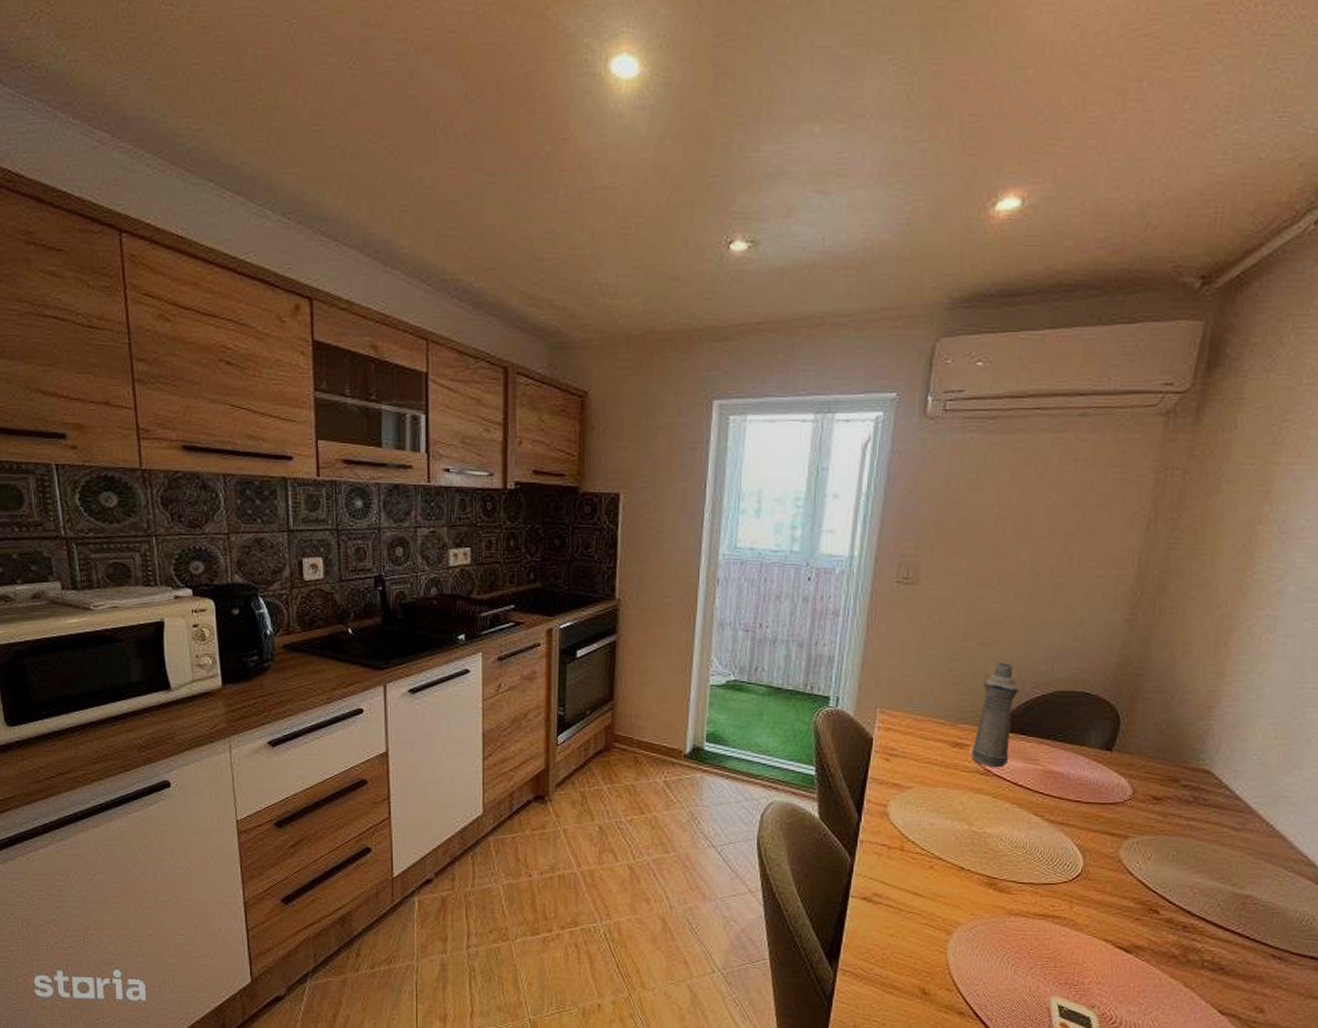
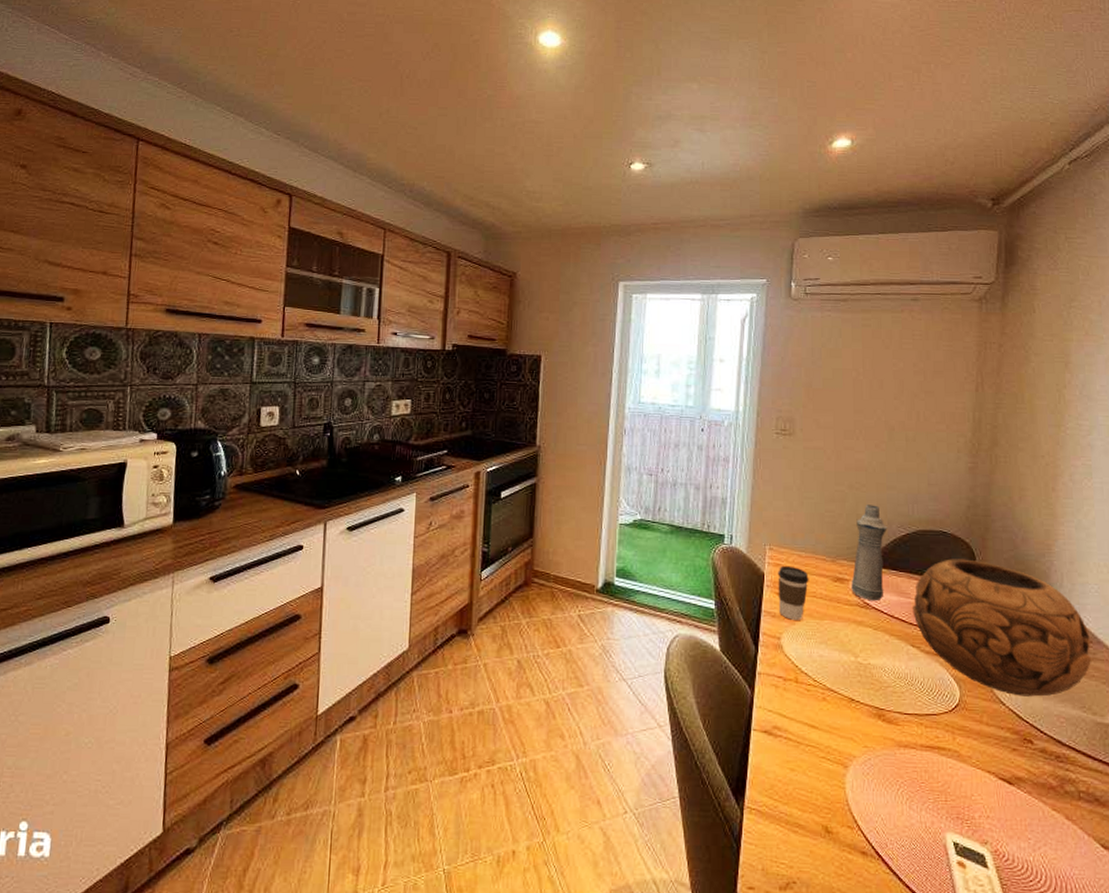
coffee cup: none [887,729,924,787] -> present [777,565,809,620]
decorative bowl: none [1039,722,1242,868] -> present [912,559,1091,697]

